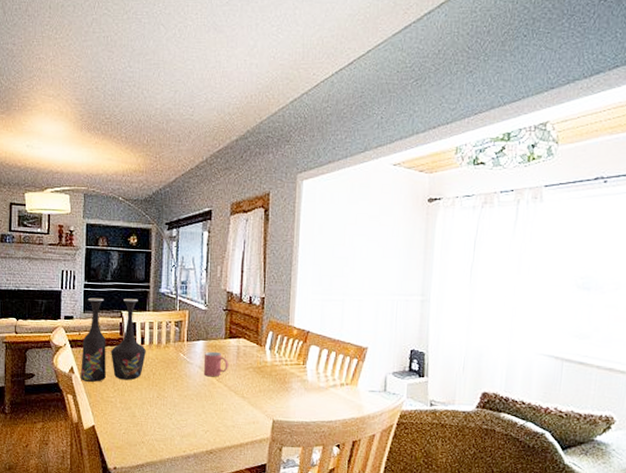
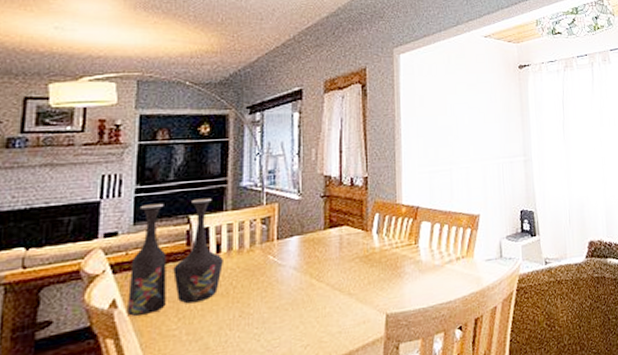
mug: present [203,351,229,377] -> none [299,246,331,278]

